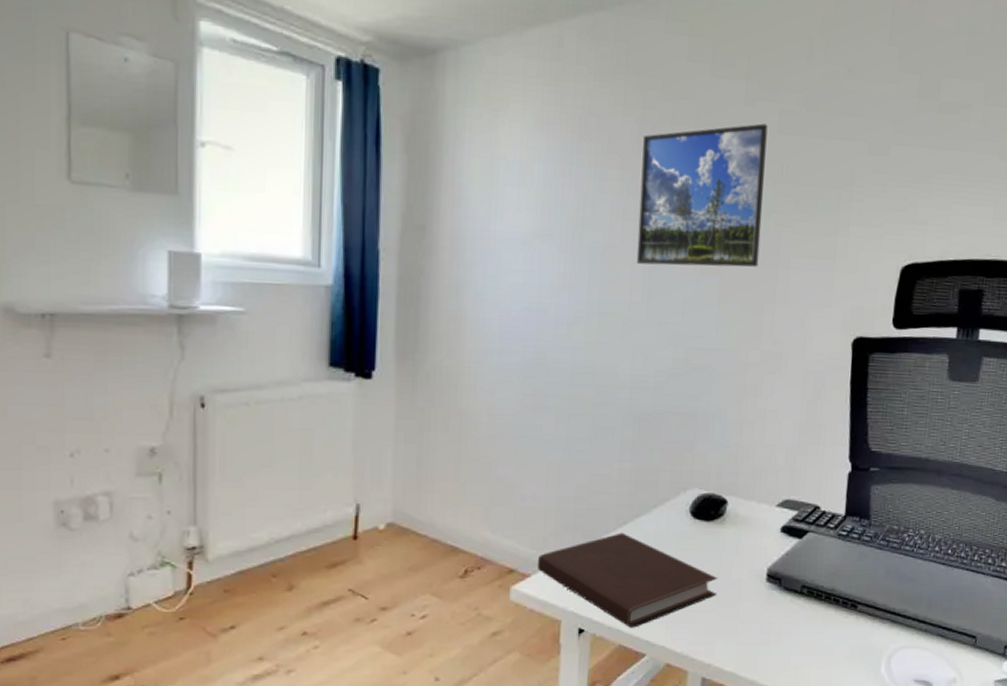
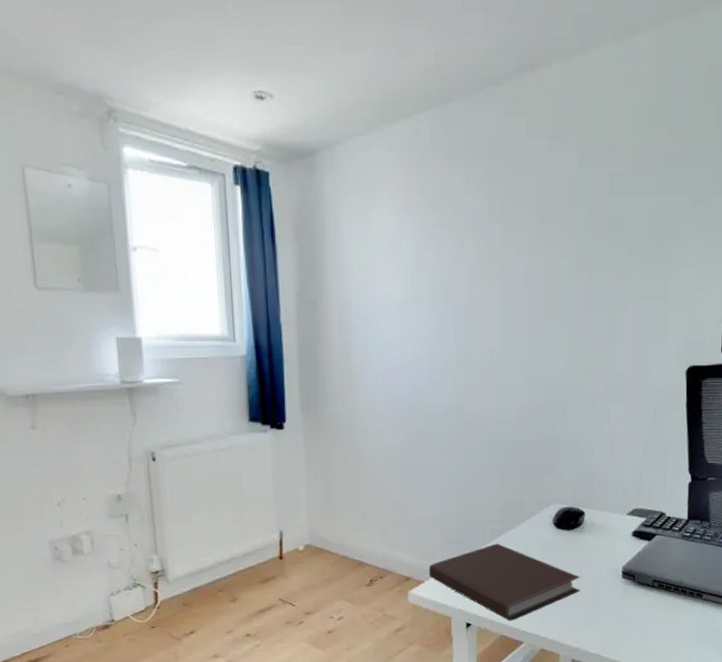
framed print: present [636,123,768,267] -> none [492,187,601,317]

